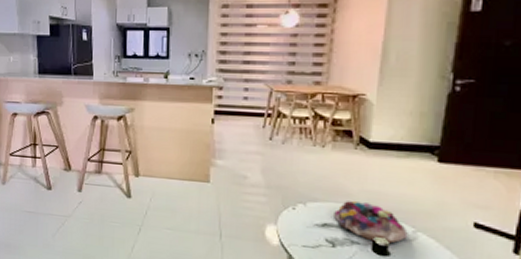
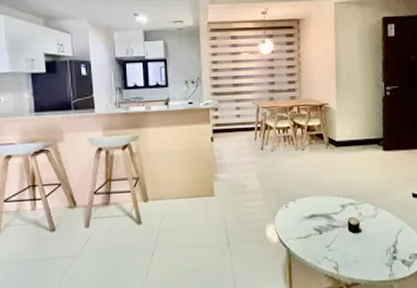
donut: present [334,200,408,245] -> none [317,191,372,224]

